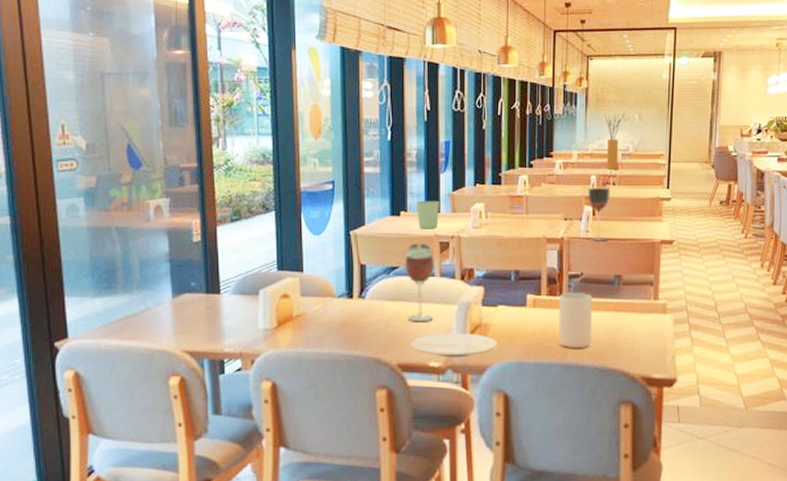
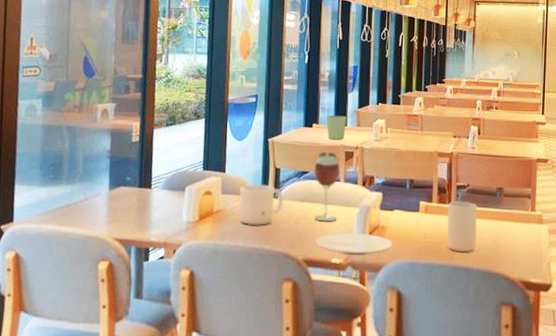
mug: none [321,283,371,331] -> present [238,184,283,226]
wineglass: present [588,188,611,241] -> none [474,111,494,158]
vase: present [604,112,625,171] -> none [489,48,506,98]

